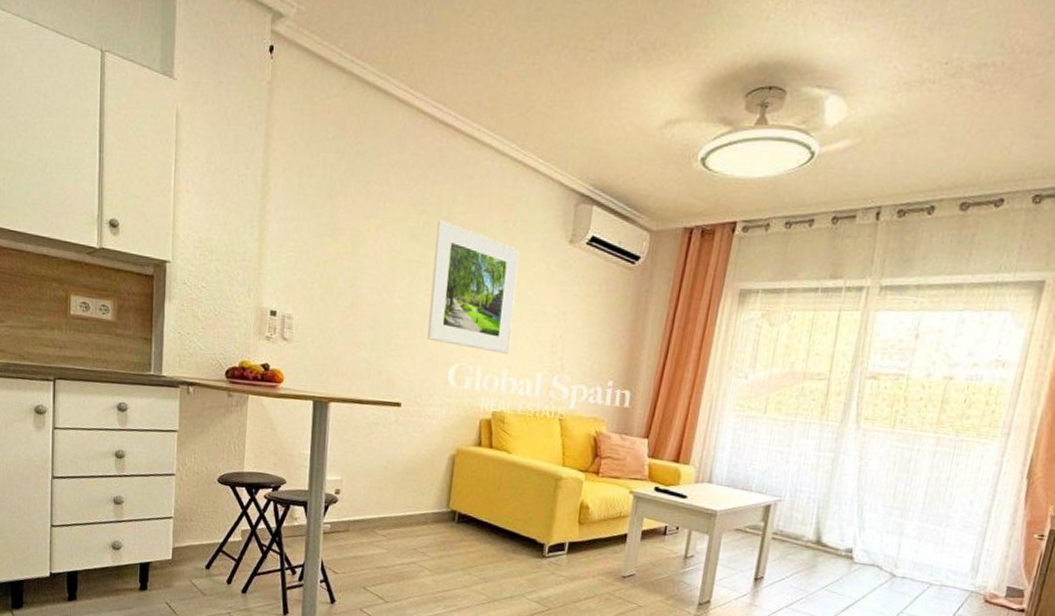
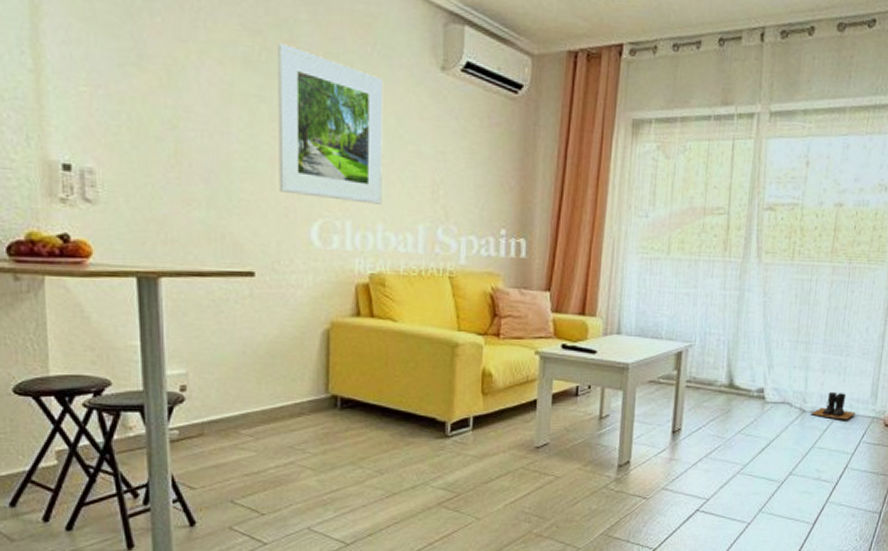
boots: none [902,560,953,591] -> present [811,391,856,420]

